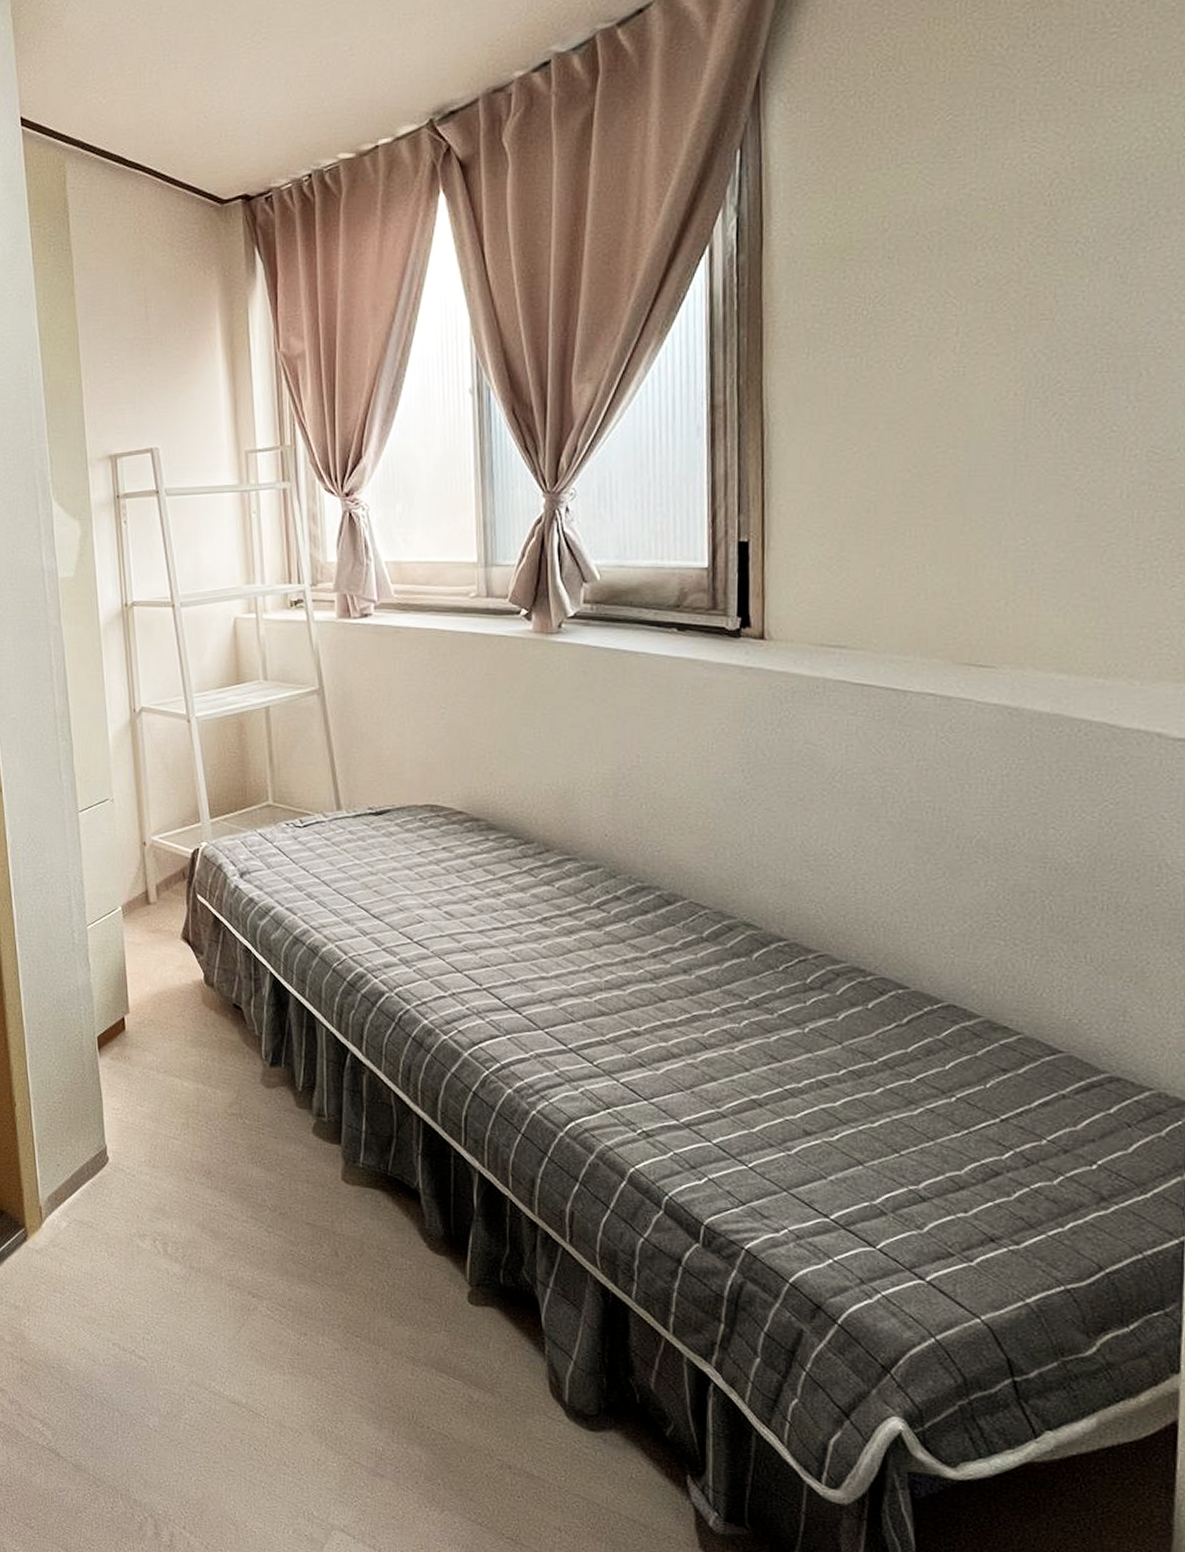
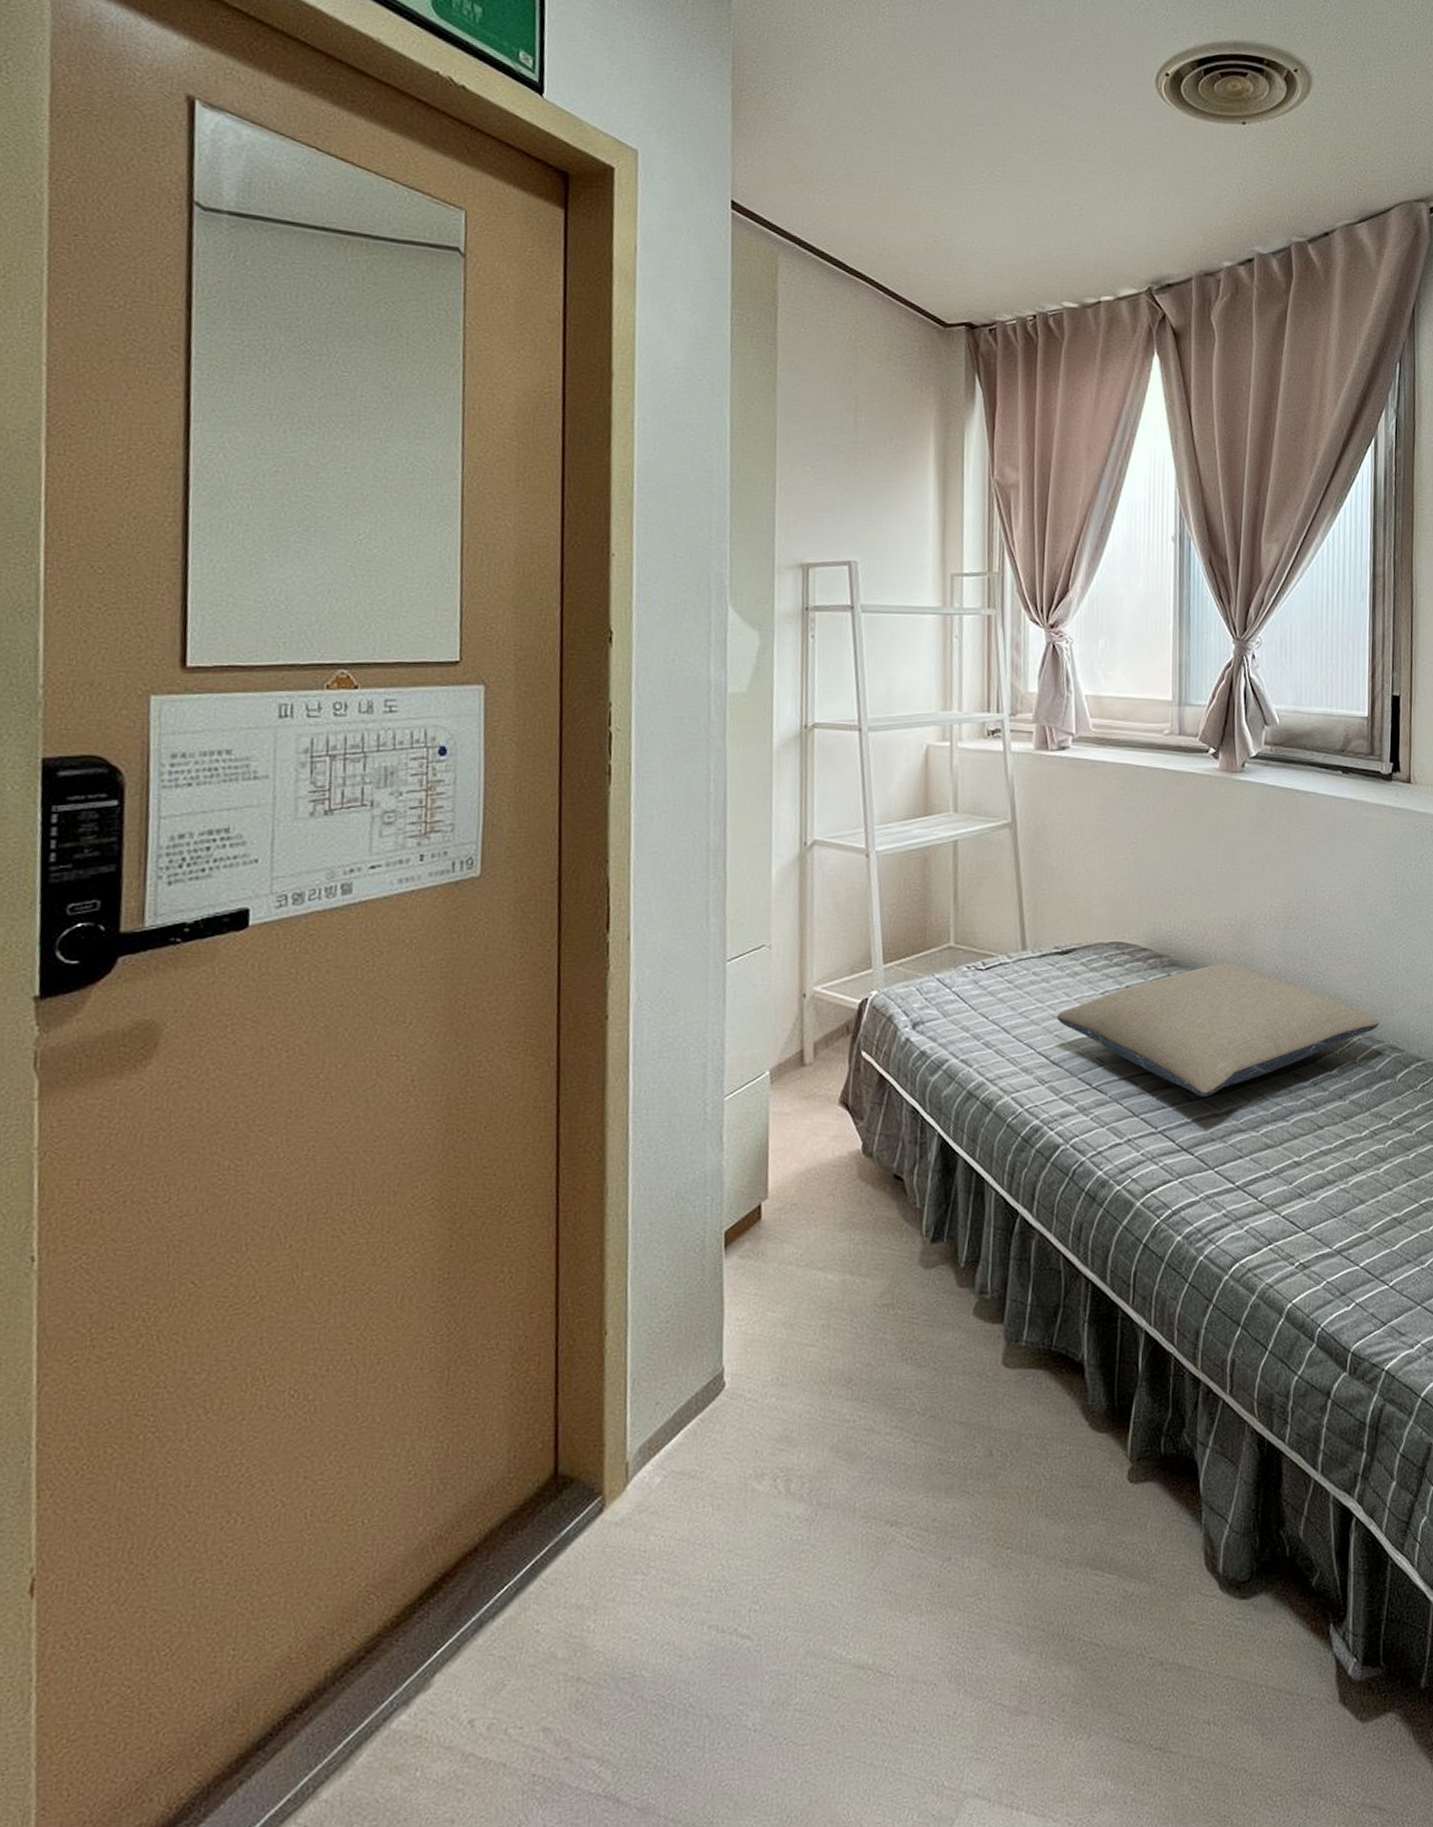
pillow: none [374,829,730,959] -> present [1056,964,1379,1097]

